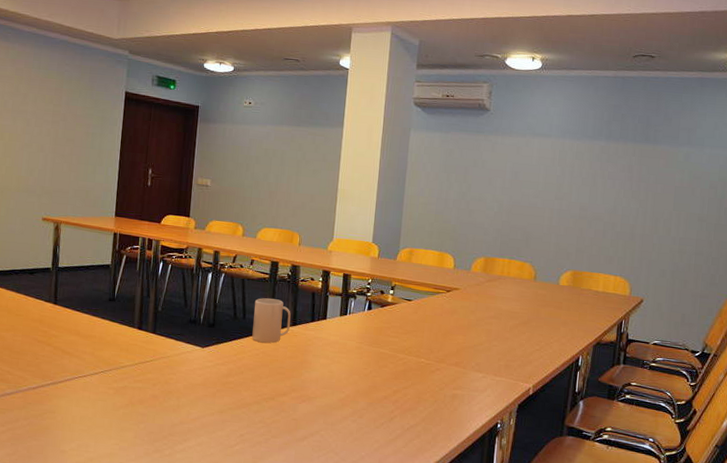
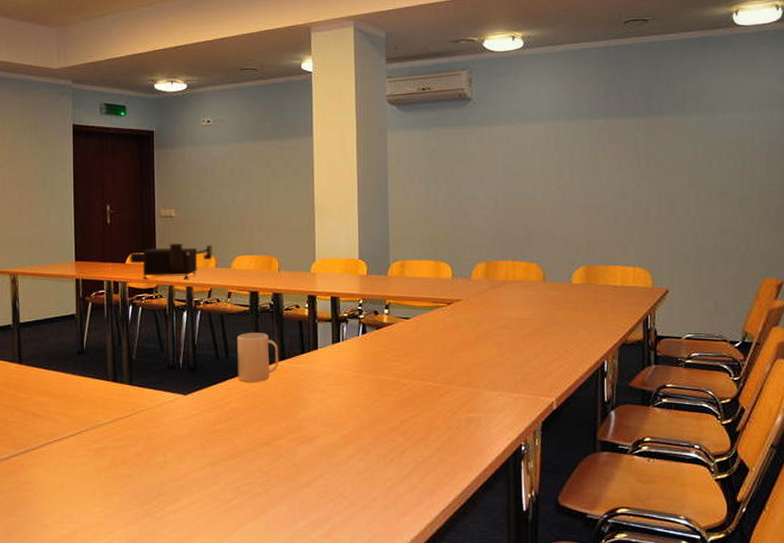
projector: none [165,210,242,244] -> present [130,244,214,279]

